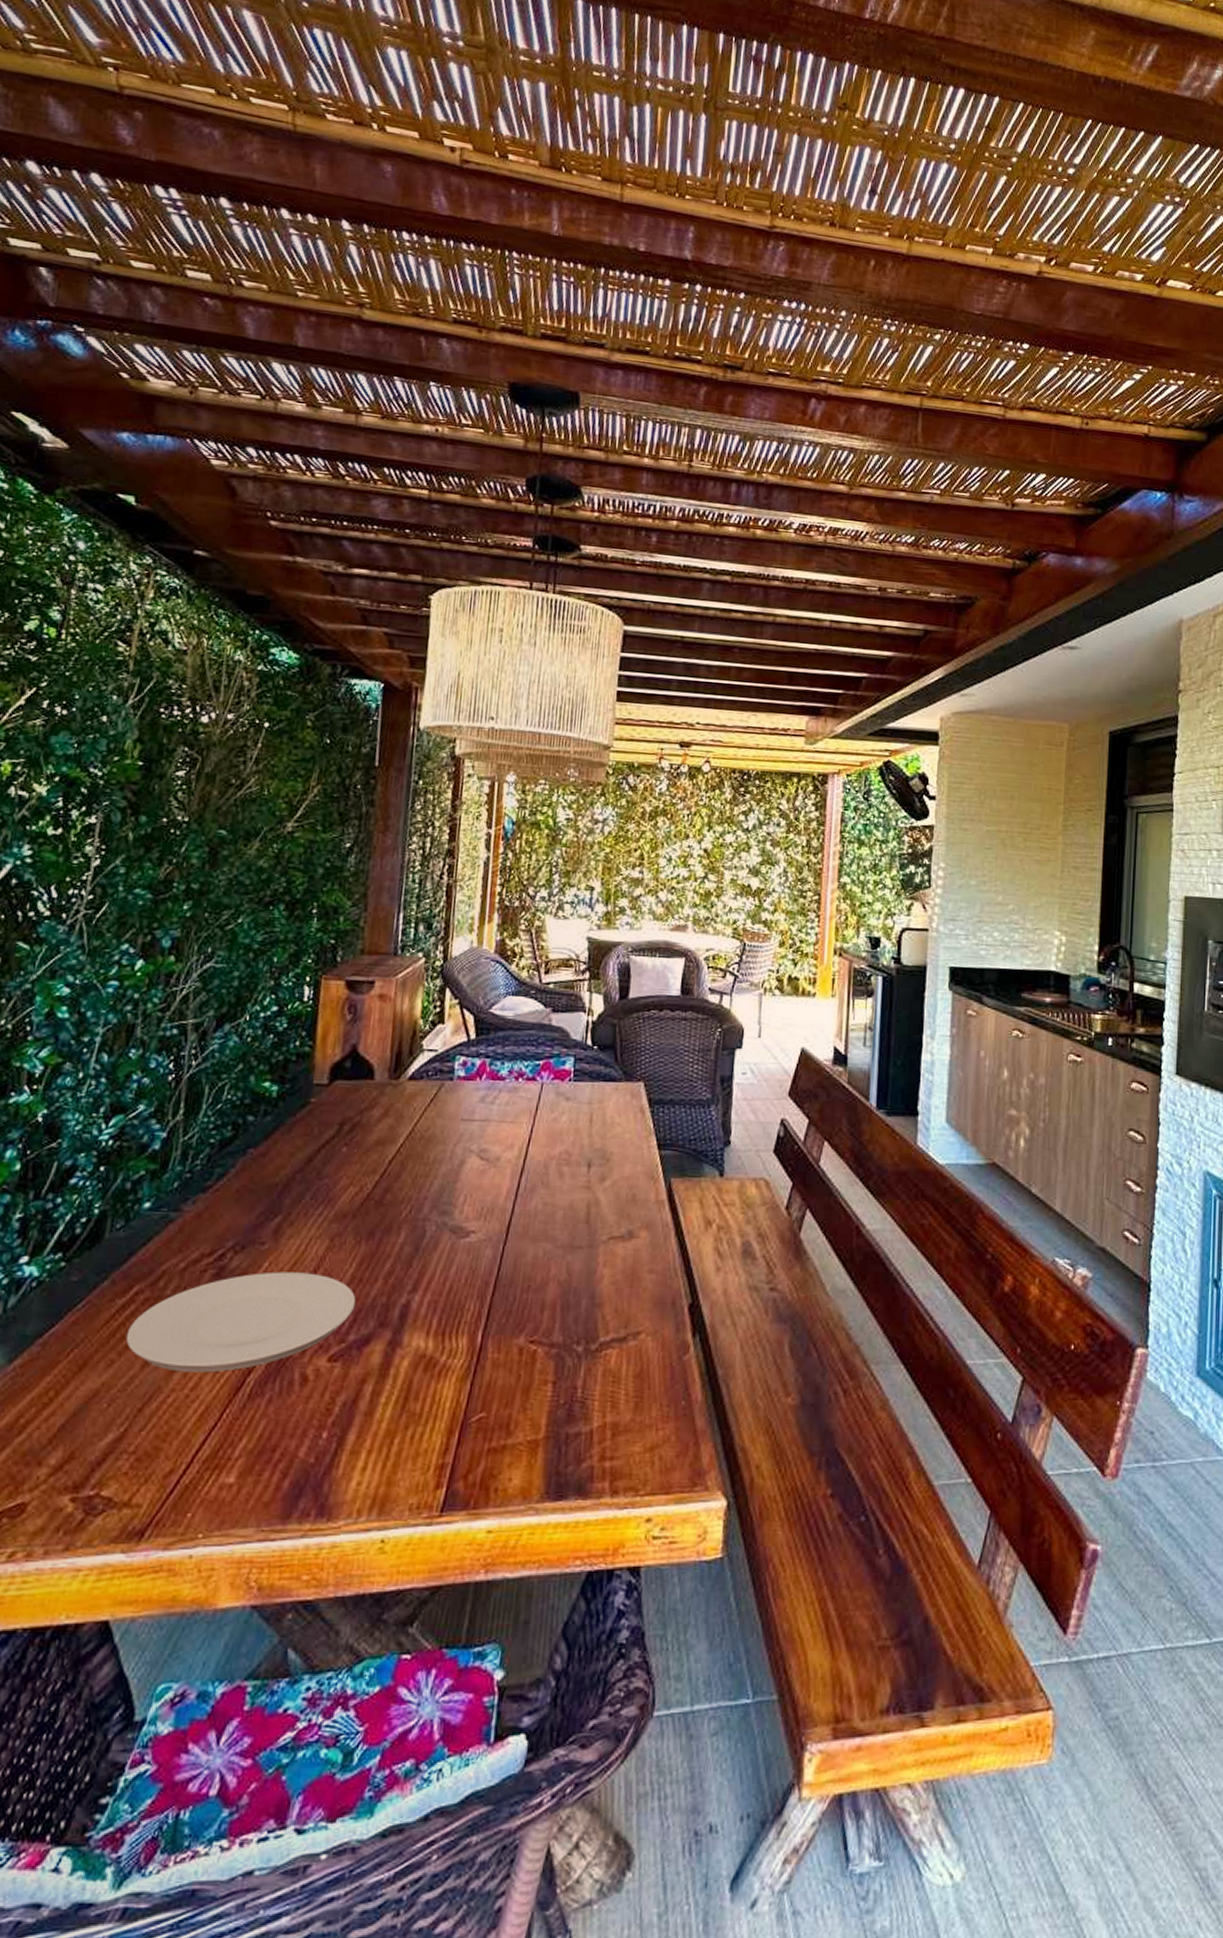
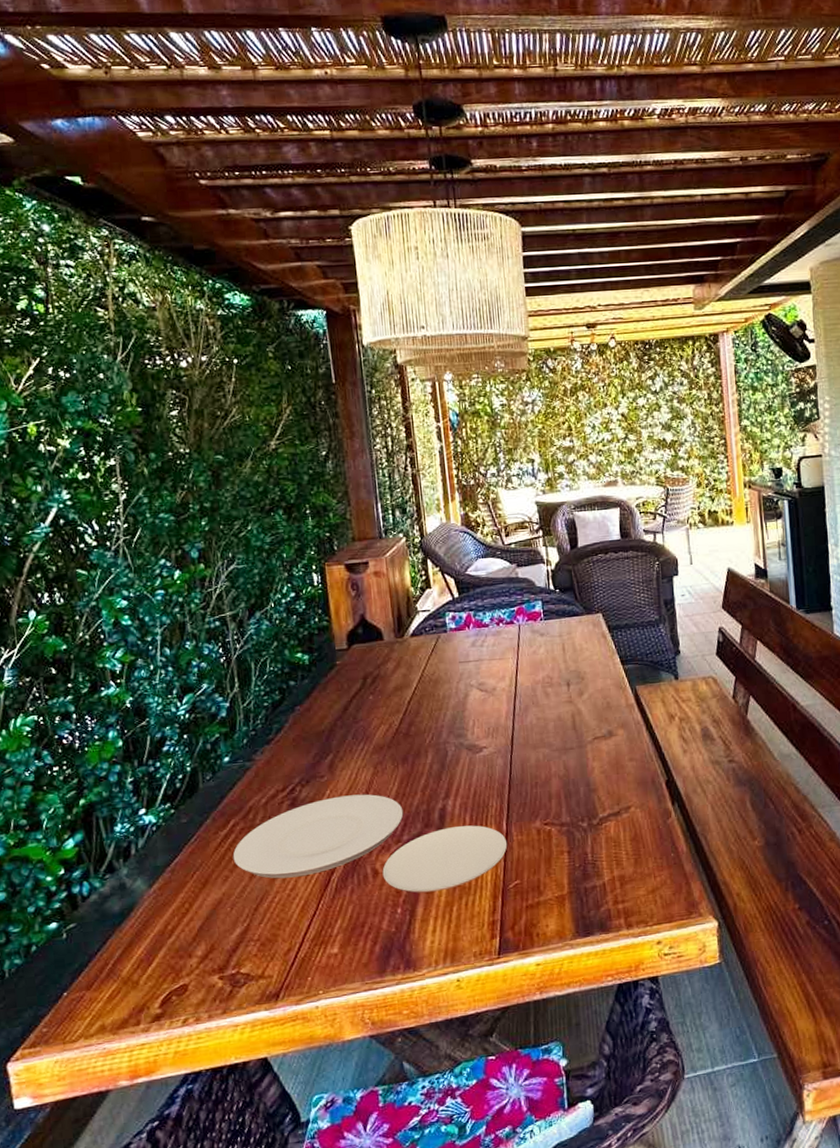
plate: none [312,1331,479,1415] -> present [382,825,508,893]

